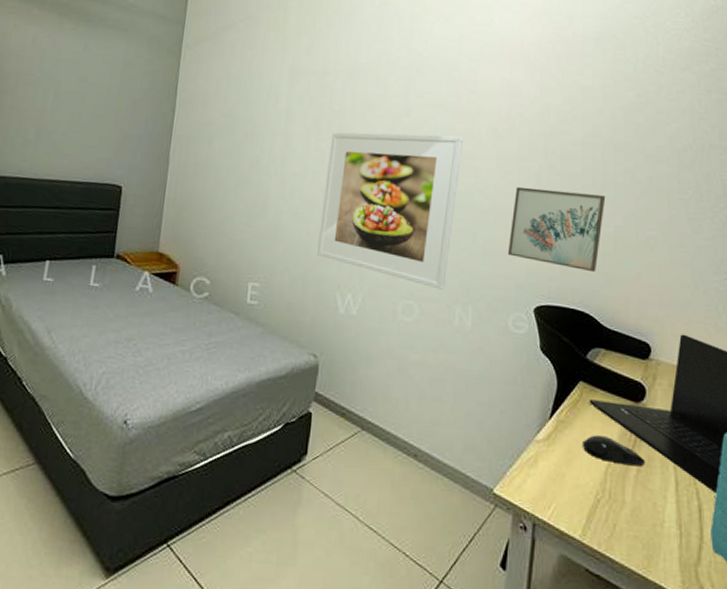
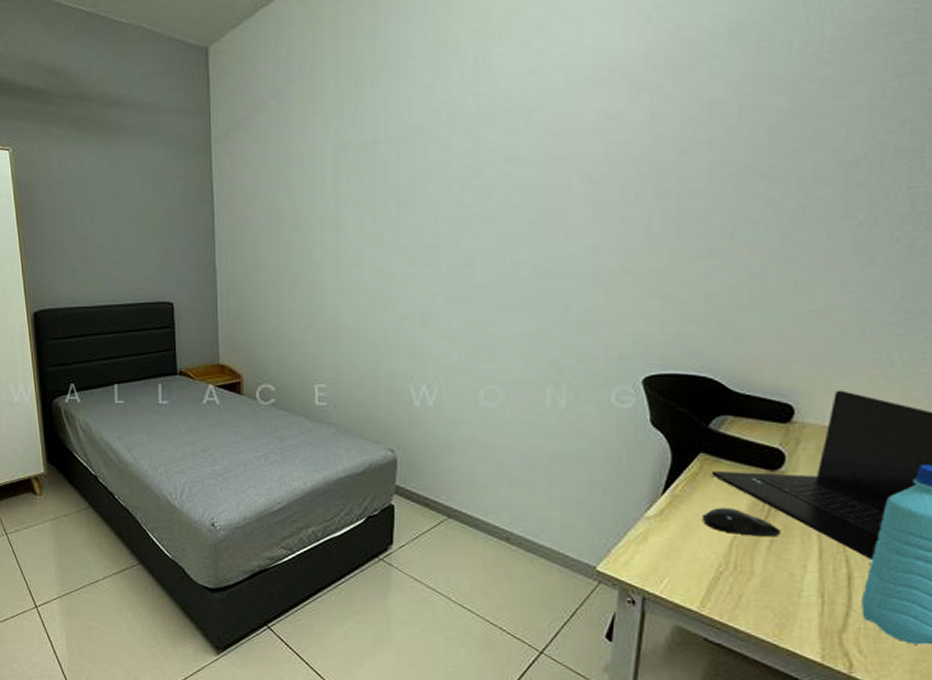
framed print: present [317,132,464,290] -> none [385,192,550,370]
wall art: present [507,186,606,273] -> none [608,237,739,331]

